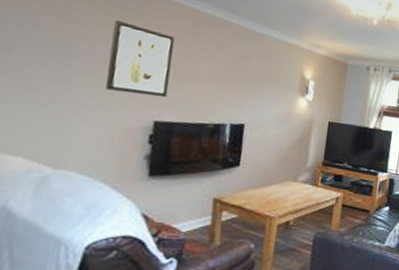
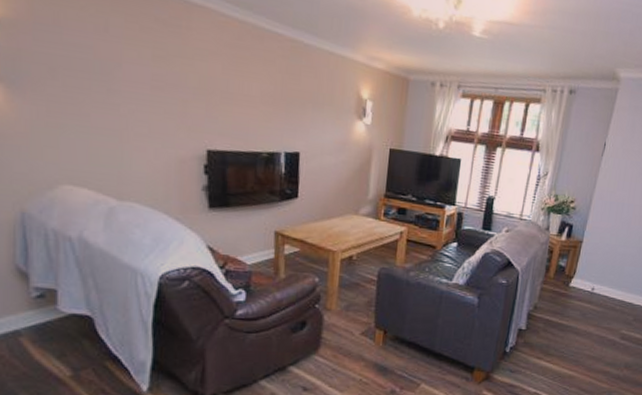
wall art: present [105,20,175,98] -> none [151,35,218,124]

